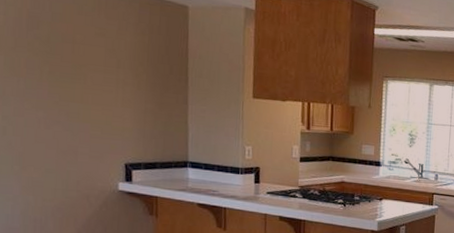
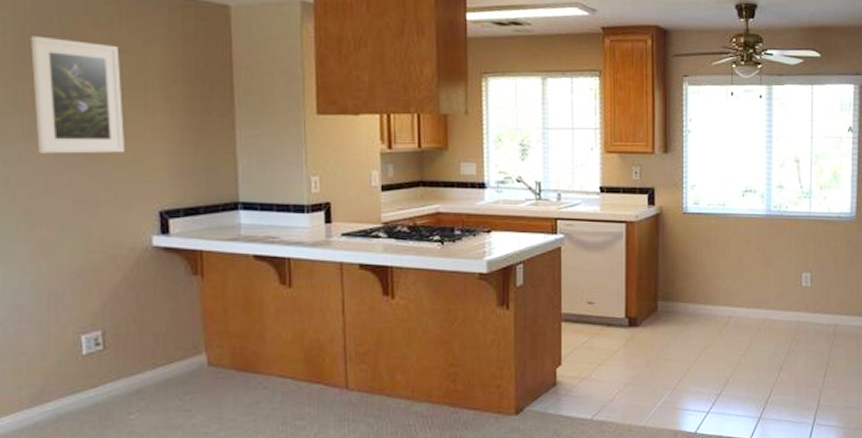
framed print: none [27,16,100,116] -> present [31,35,124,154]

